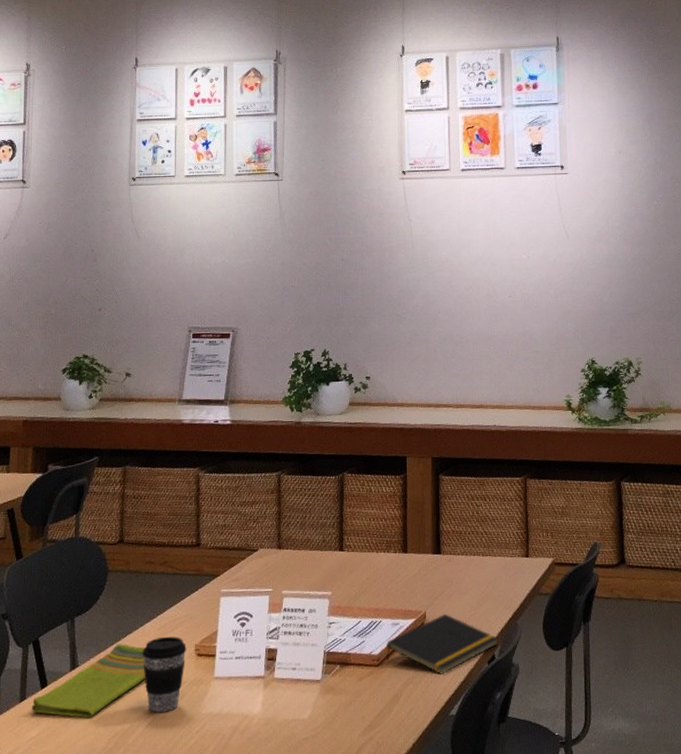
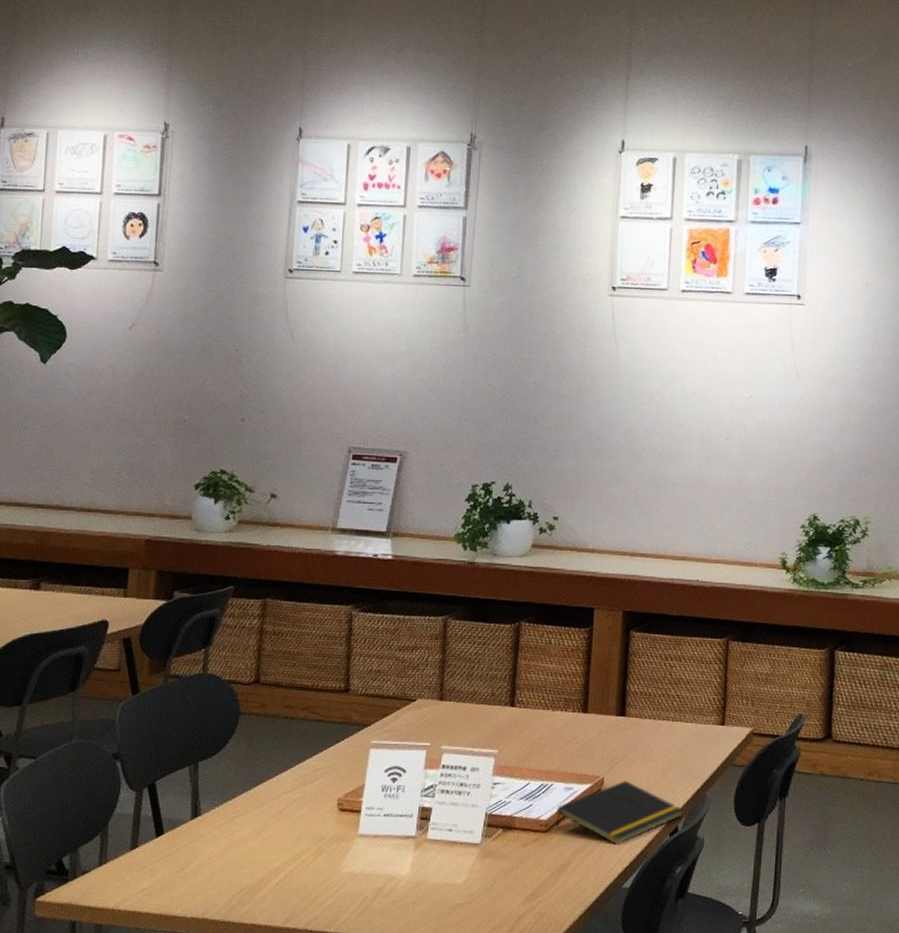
dish towel: present [31,644,145,719] -> none [143,793,279,871]
coffee cup: present [142,636,187,713] -> none [275,788,328,869]

